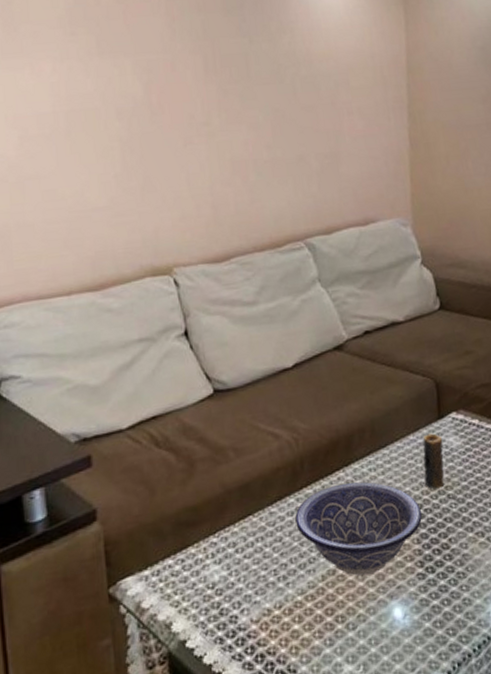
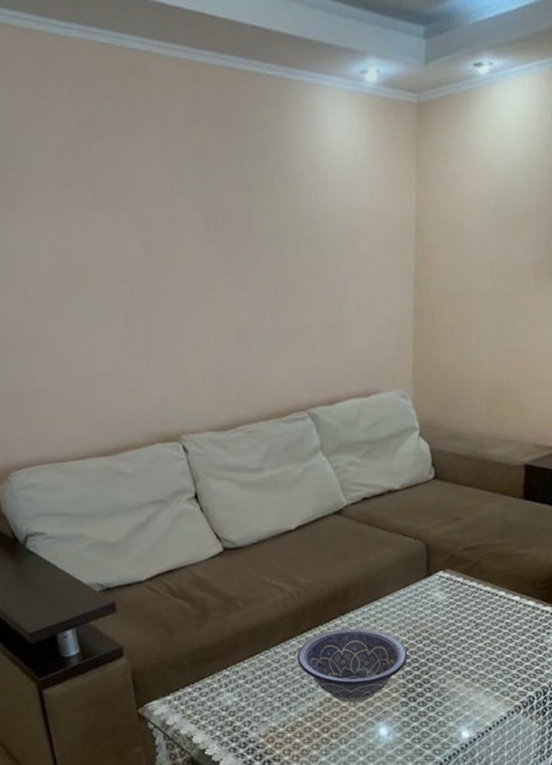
candle: present [422,433,444,489] -> none [411,588,430,636]

